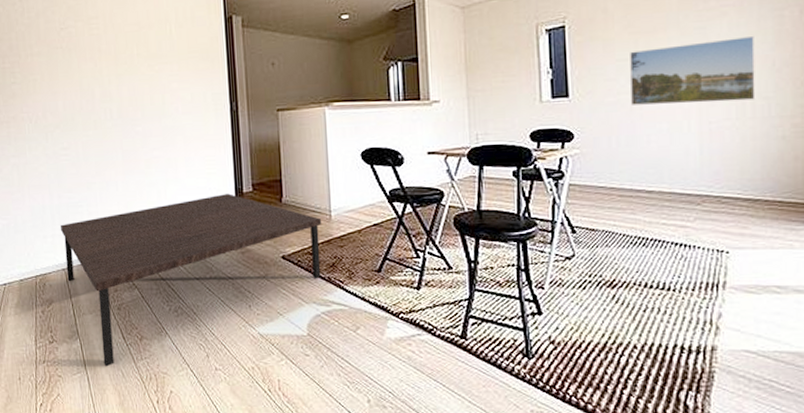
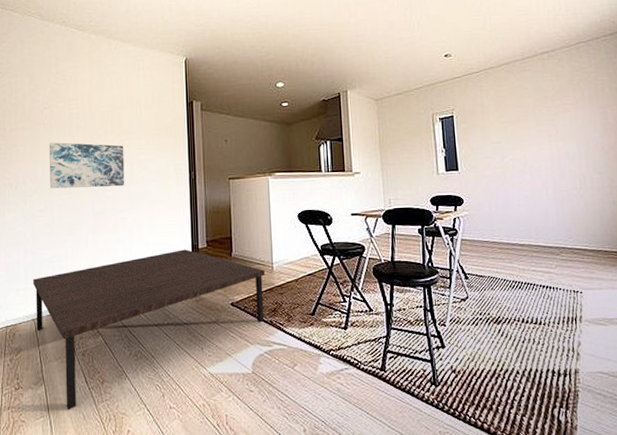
wall art: none [68,69,156,124] -> present [49,142,125,189]
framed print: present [630,37,756,105] -> none [501,127,592,177]

